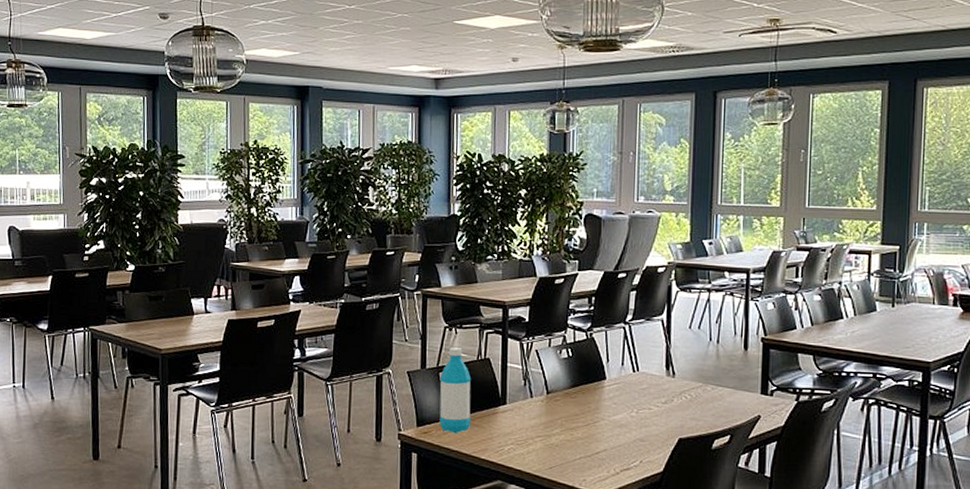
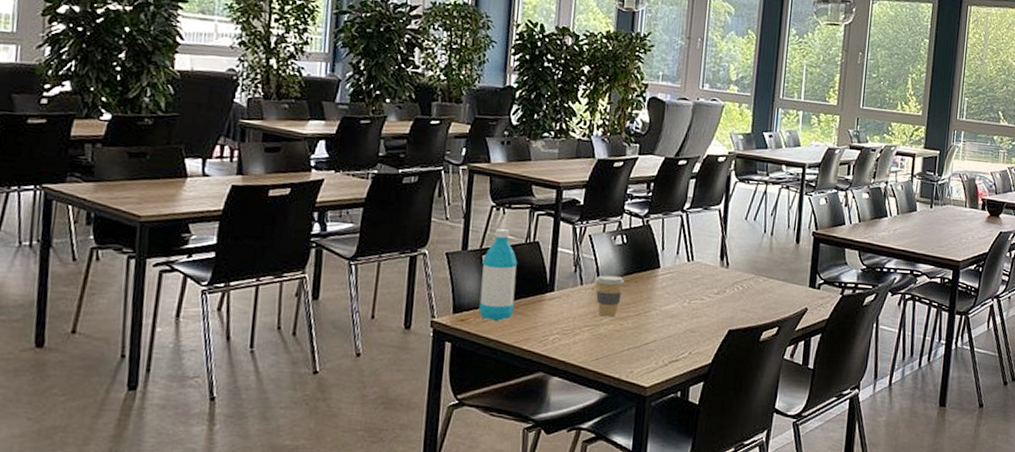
coffee cup: none [544,387,573,428] -> present [595,274,625,317]

